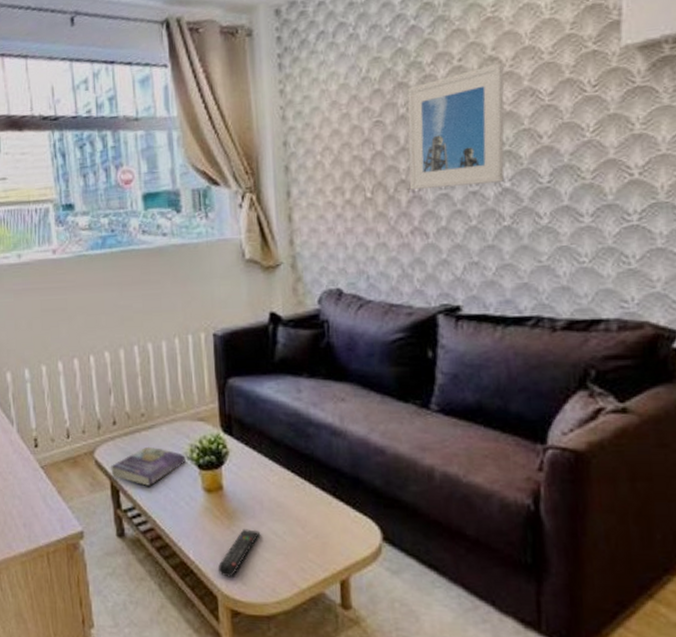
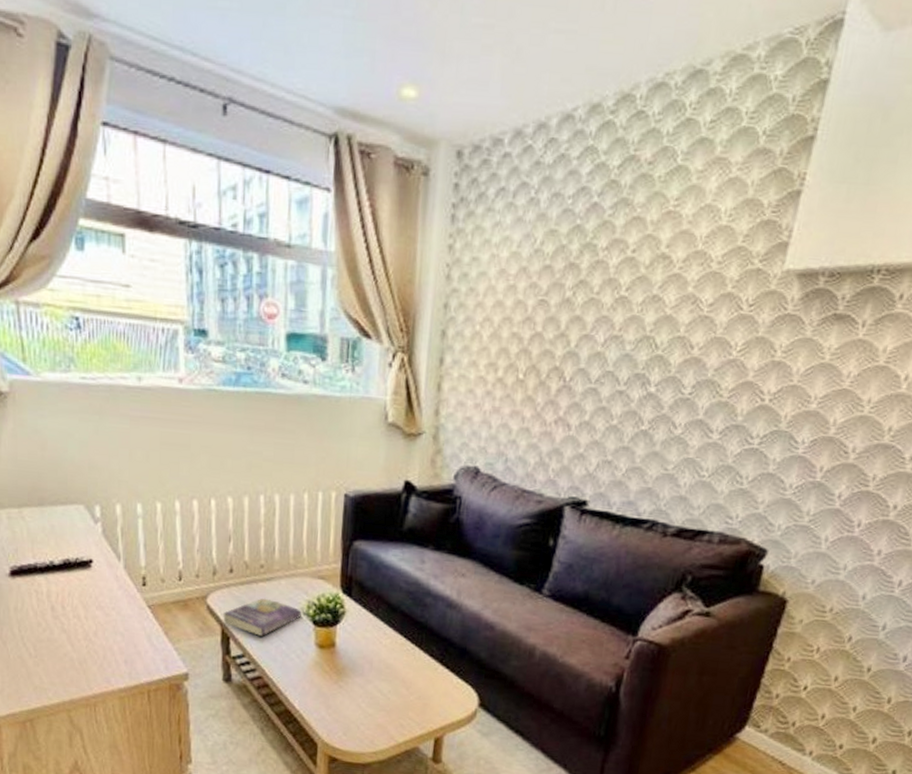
remote control: present [217,529,261,578] -> none [321,685,367,728]
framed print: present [407,62,504,190] -> none [561,262,674,386]

